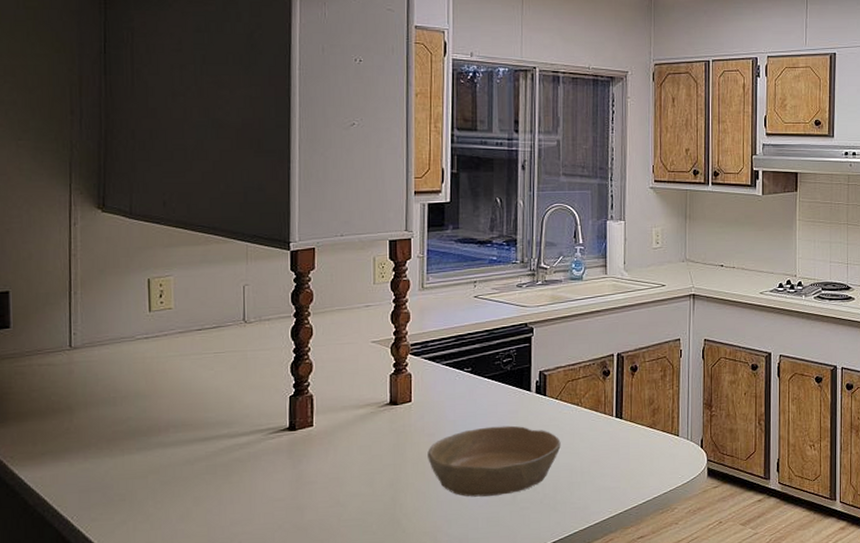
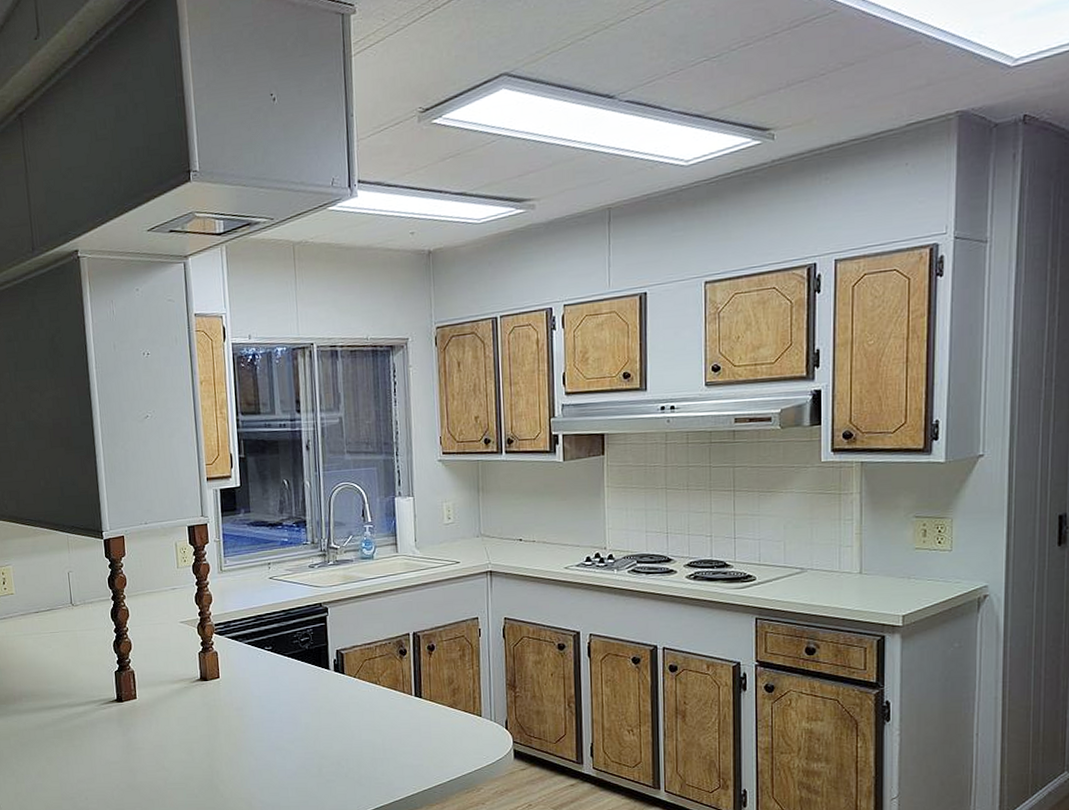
bowl: present [428,425,561,497] -> none [237,702,362,768]

